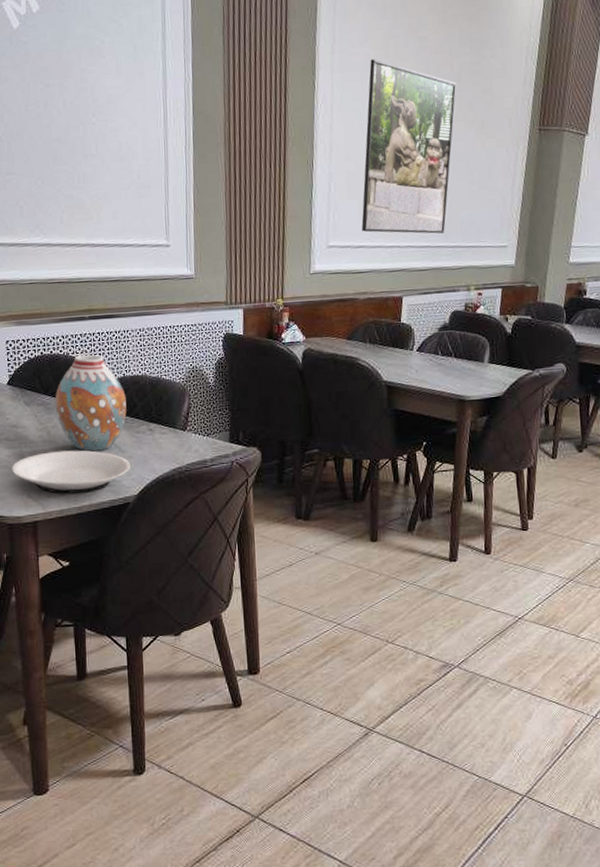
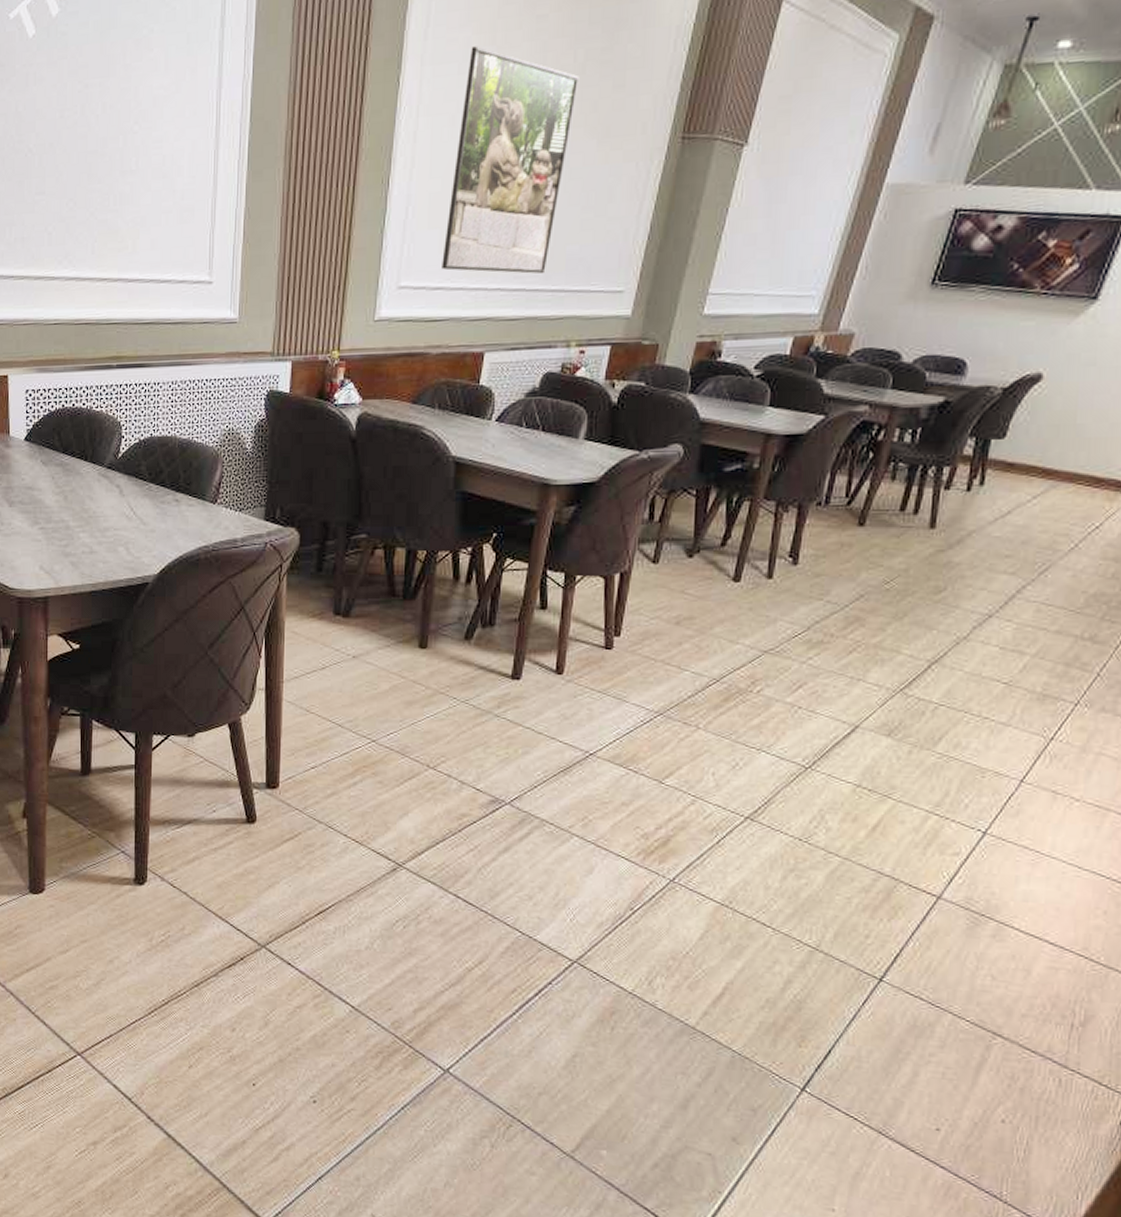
plate: present [12,450,130,494] -> none [25,519,152,568]
vase: present [55,354,127,452] -> none [74,409,152,522]

